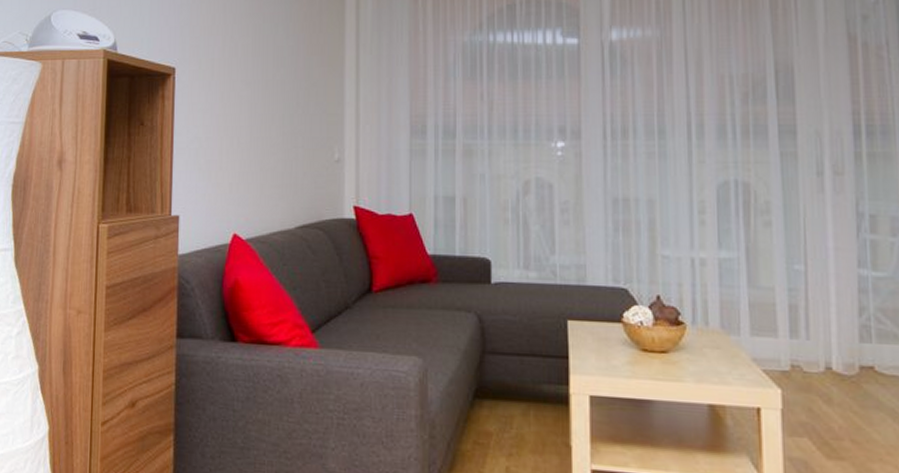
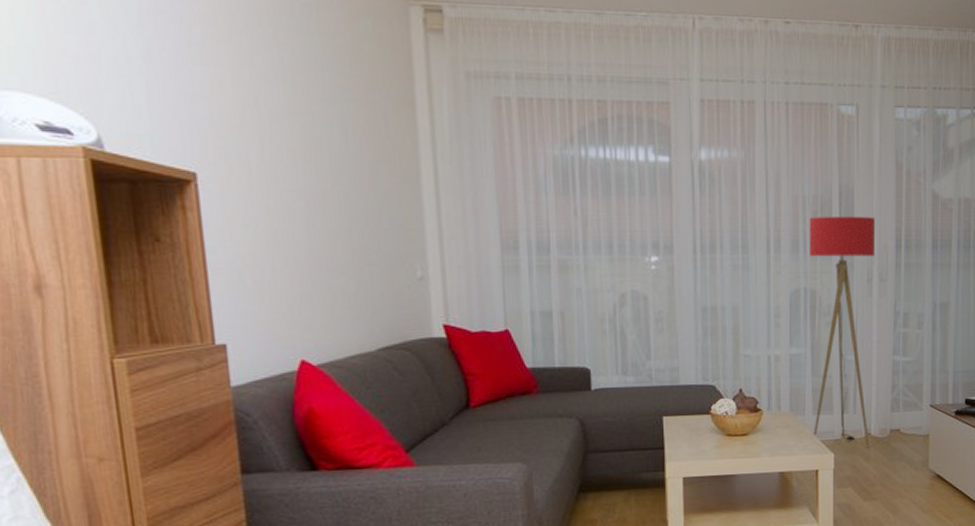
floor lamp: none [738,97,832,389] -> present [809,216,875,449]

